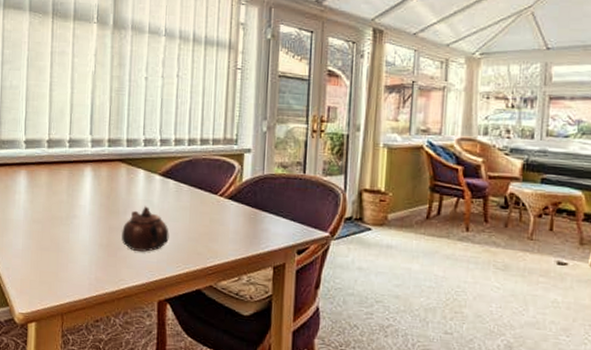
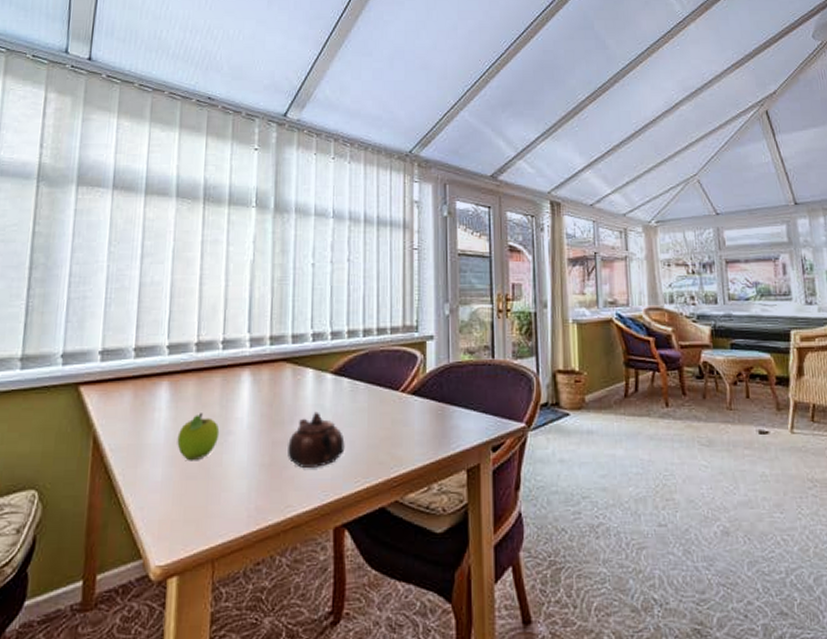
fruit: none [33,198,67,237] -> present [177,413,220,461]

